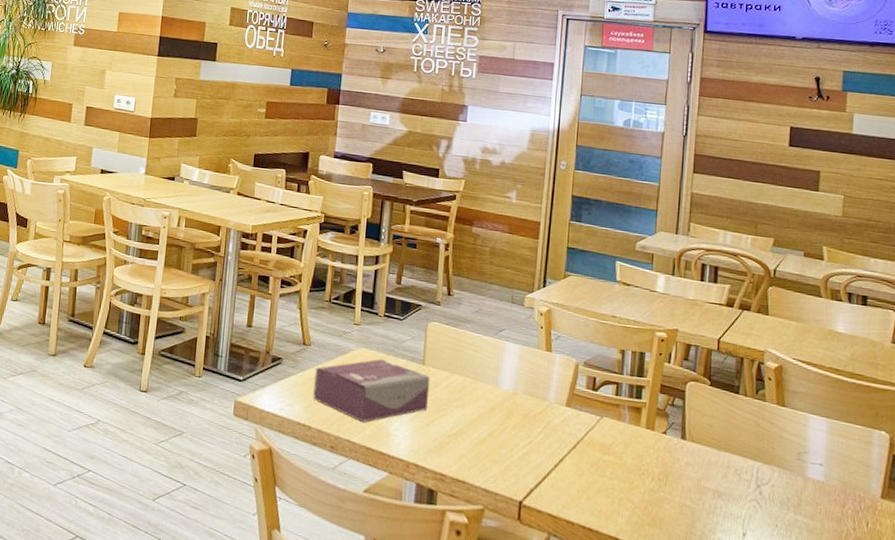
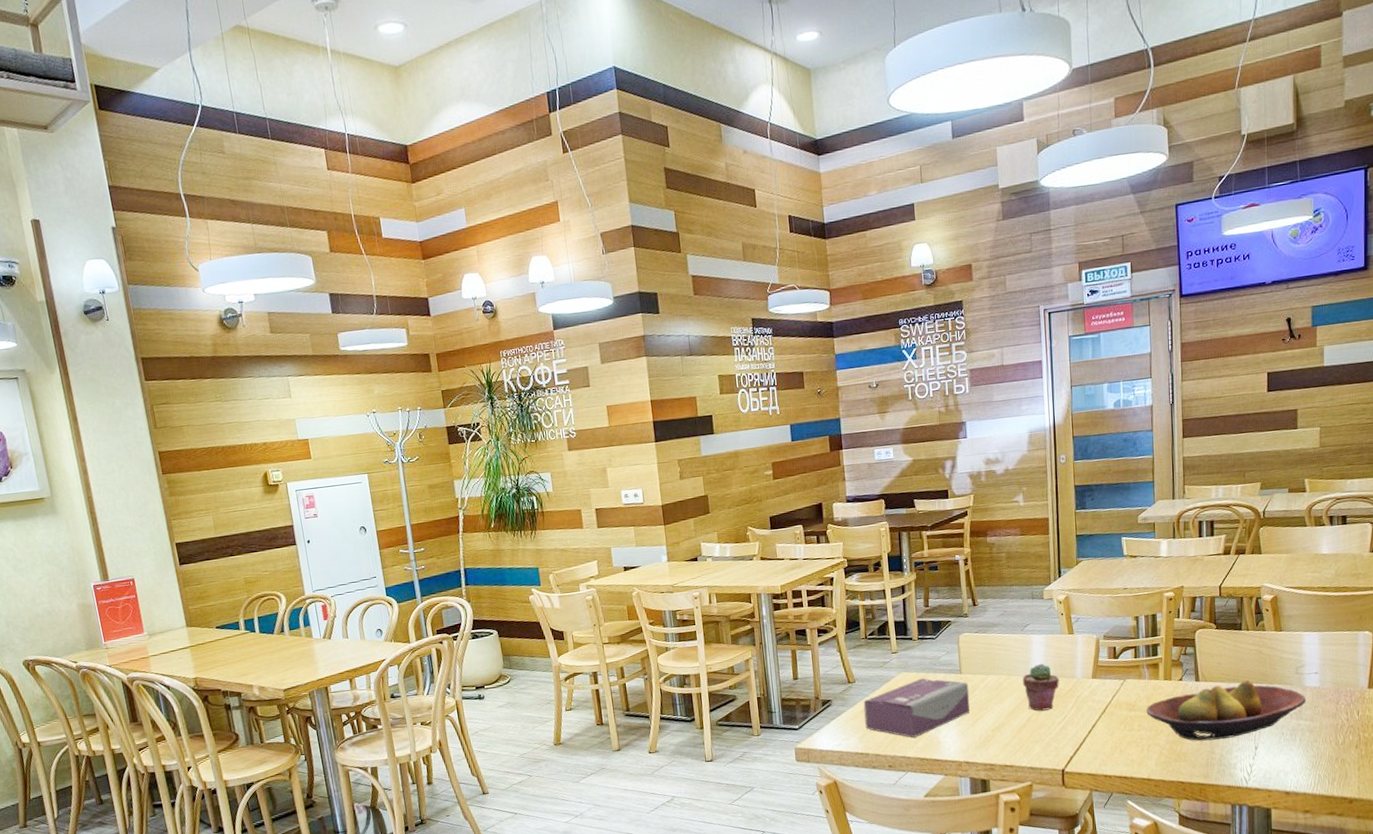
potted succulent: none [489,375,529,430] -> present [1022,664,1059,711]
fruit bowl: none [621,449,807,516] -> present [1145,680,1307,741]

